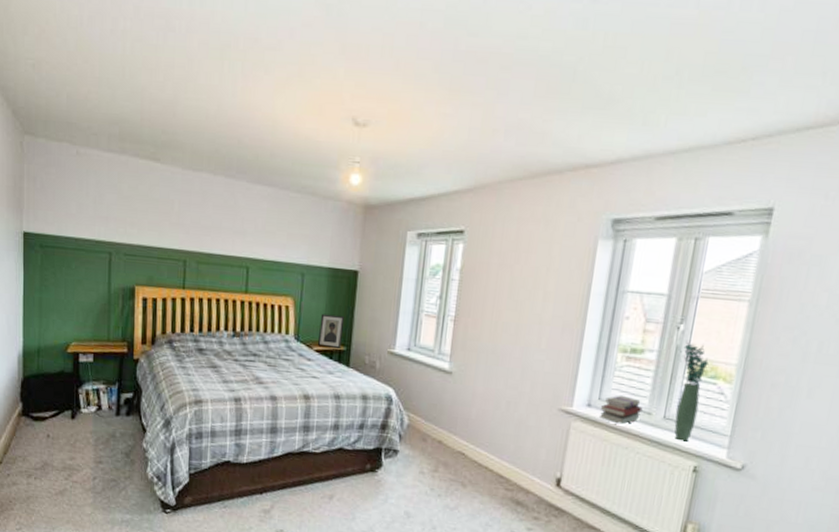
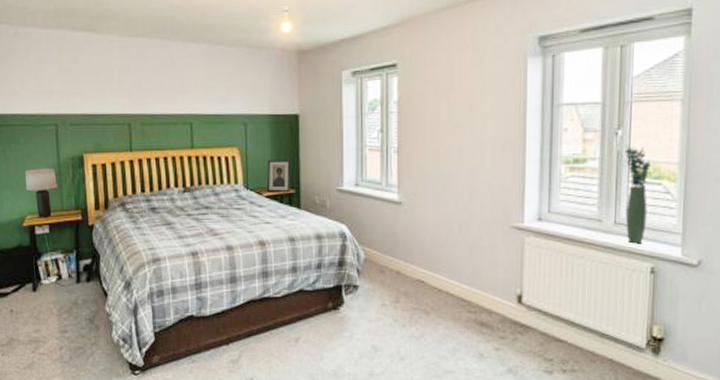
table lamp: none [73,294,106,347] -> present [25,168,57,218]
books: present [598,395,643,425] -> none [550,205,593,235]

